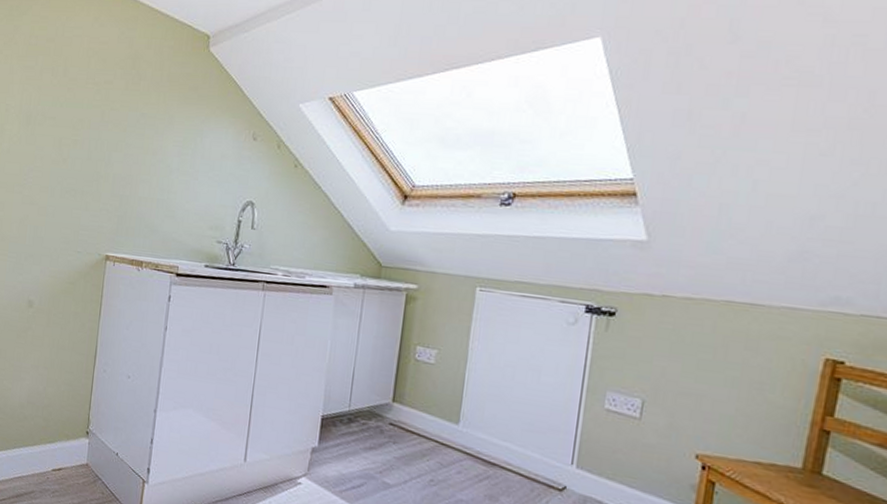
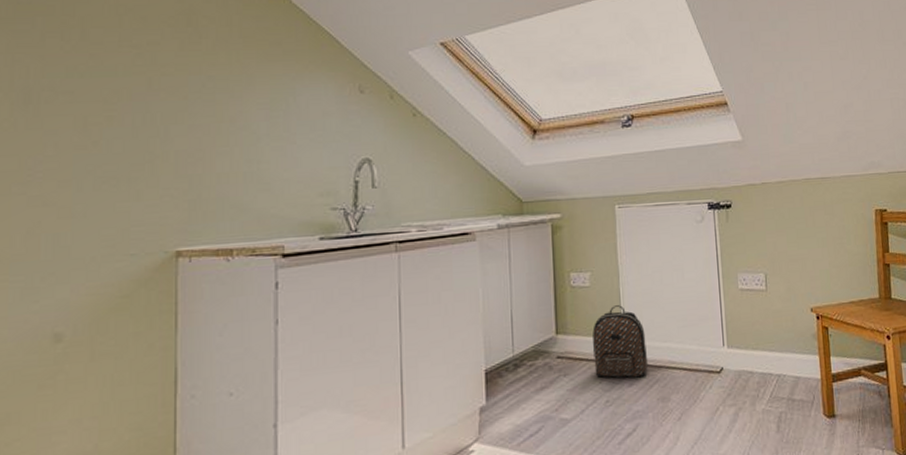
backpack: none [424,389,485,469] -> present [592,305,648,378]

